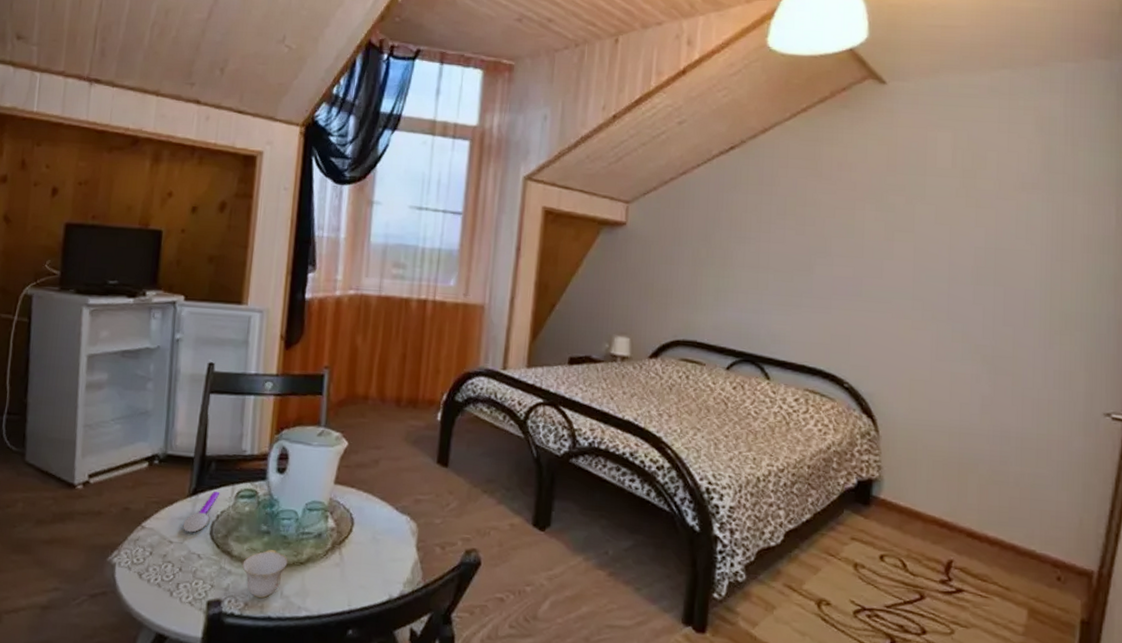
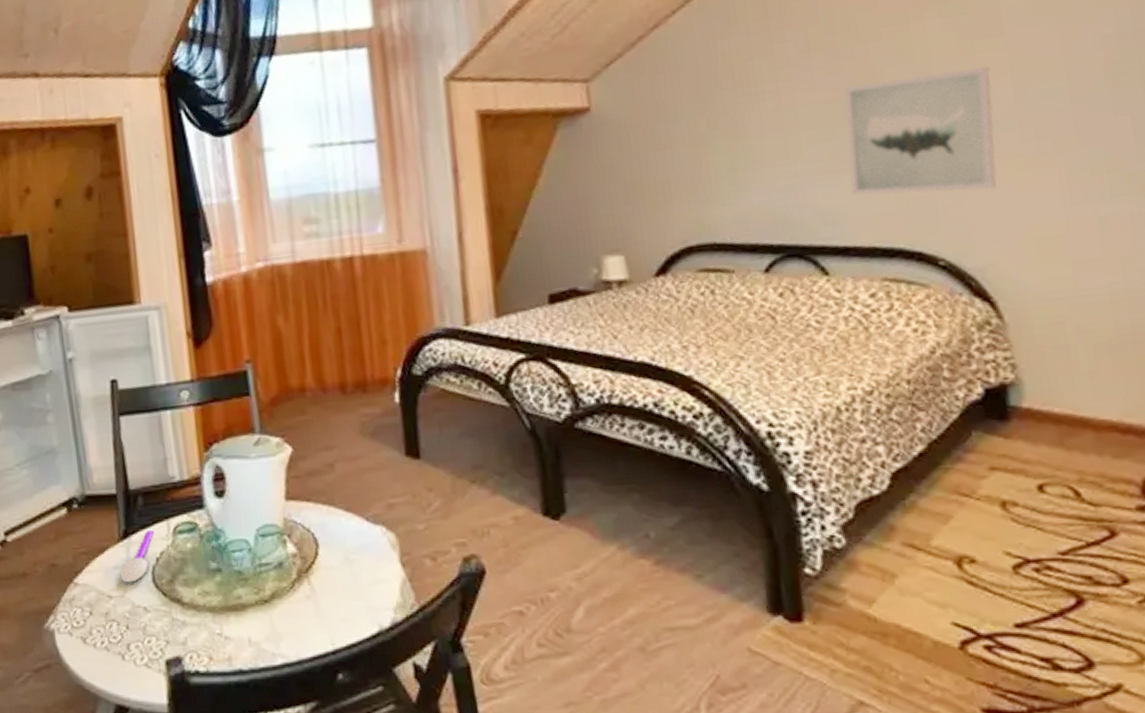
teacup: present [242,549,288,599] -> none [197,590,250,650]
wall art: none [796,247,901,339] -> present [844,66,997,196]

